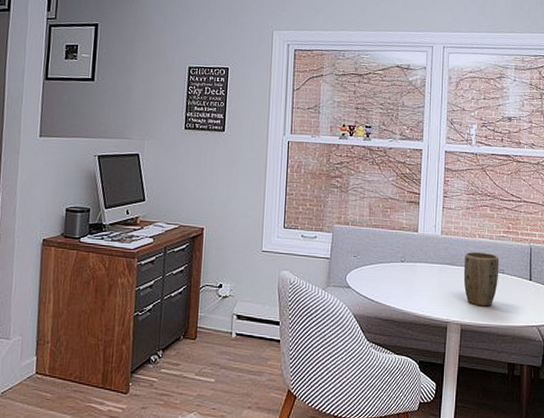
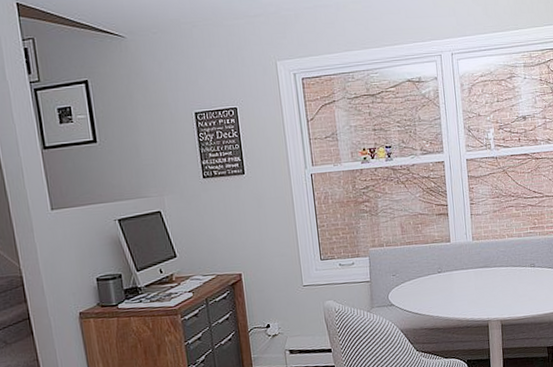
plant pot: present [463,251,499,307] -> none [497,250,531,301]

